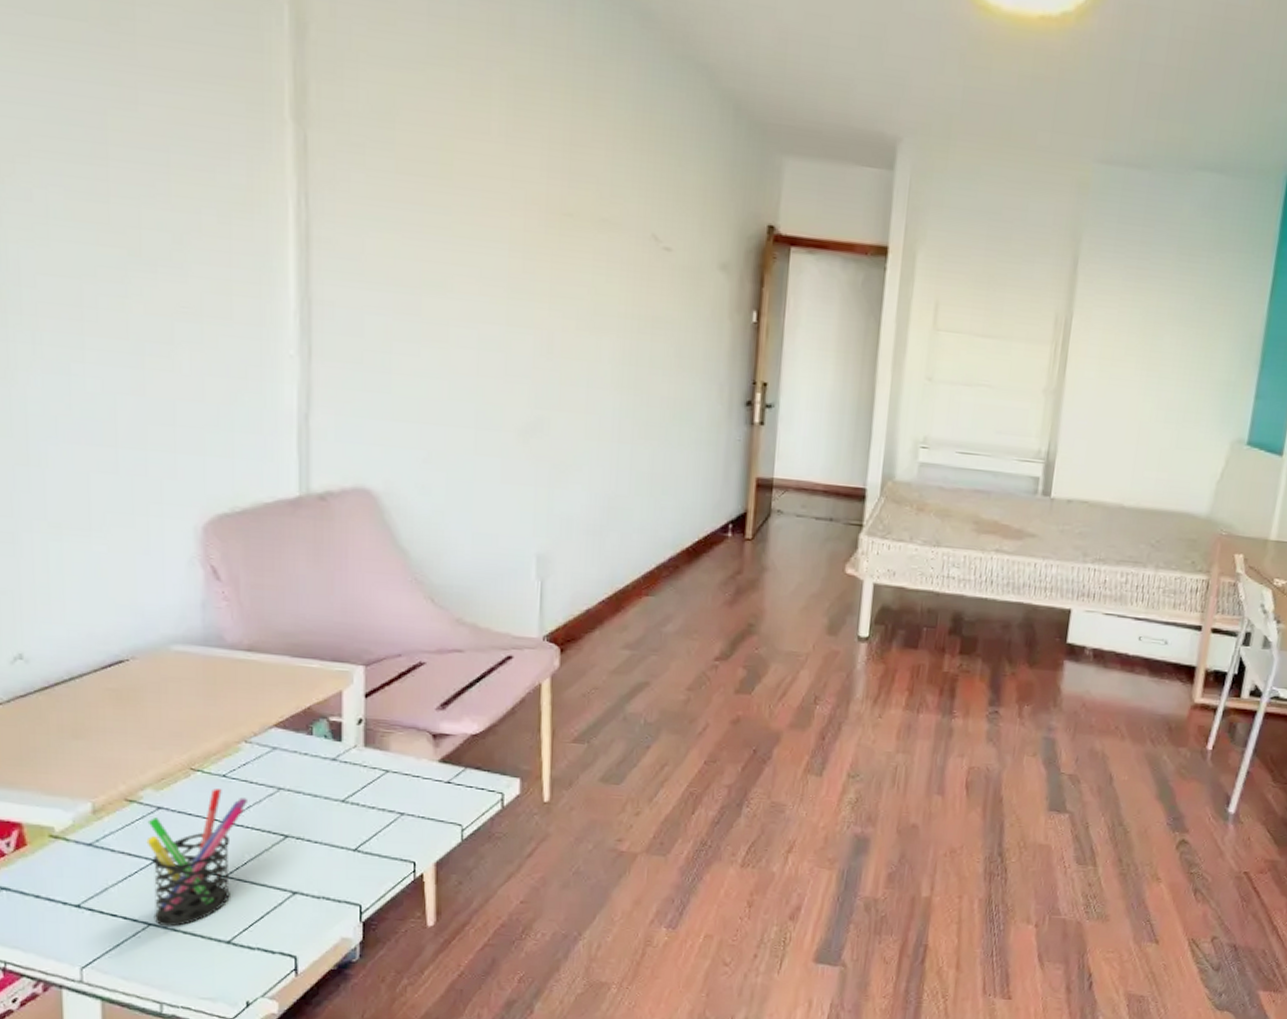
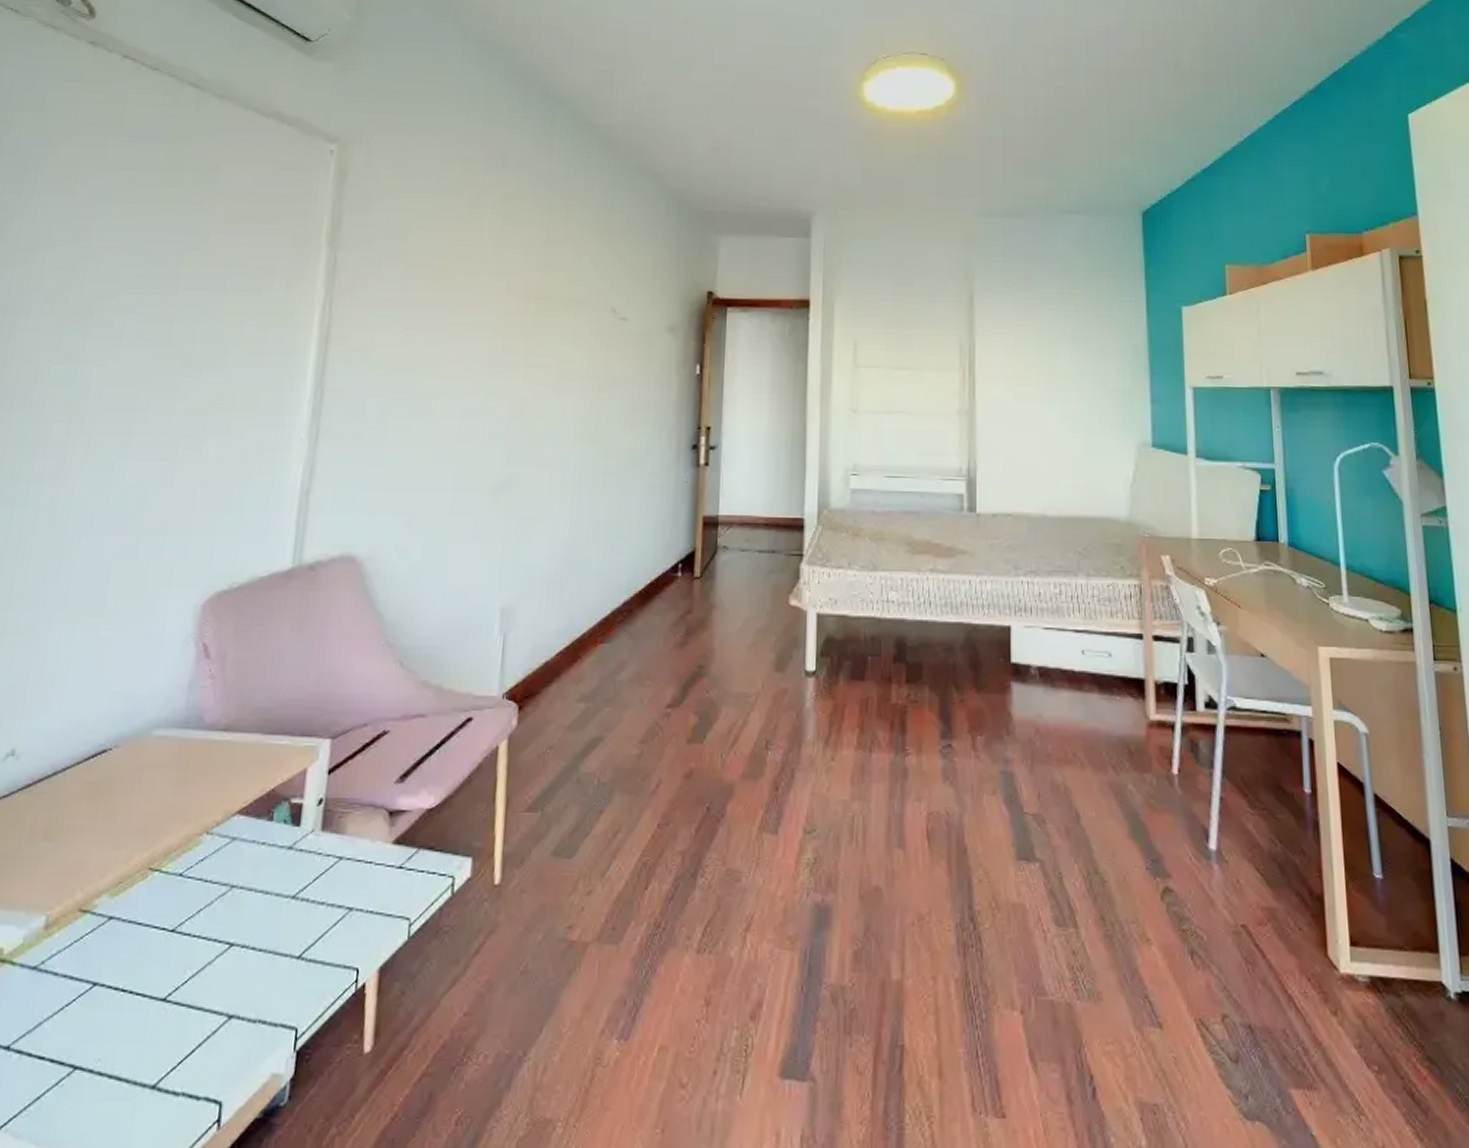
pen holder: present [146,789,247,927] -> none [81,891,199,1070]

